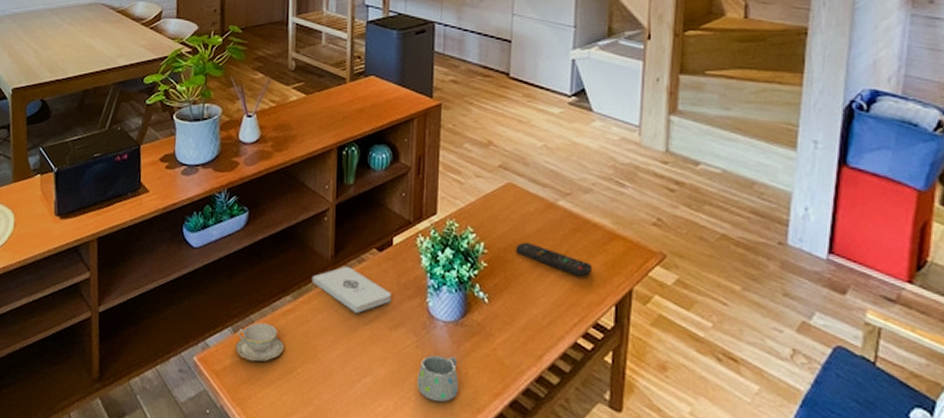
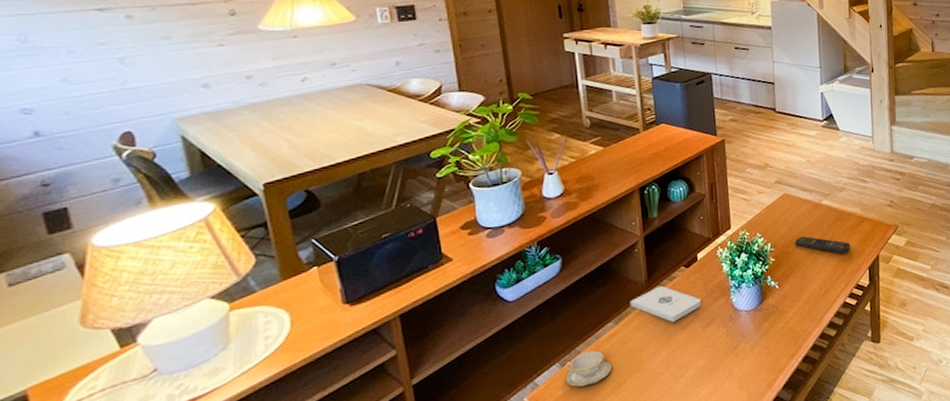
mug: present [417,355,458,402] -> none [730,335,763,375]

